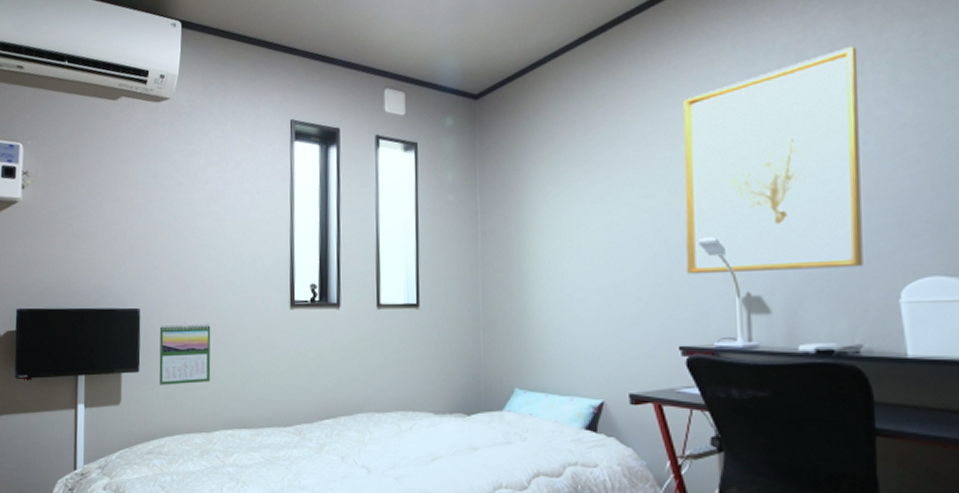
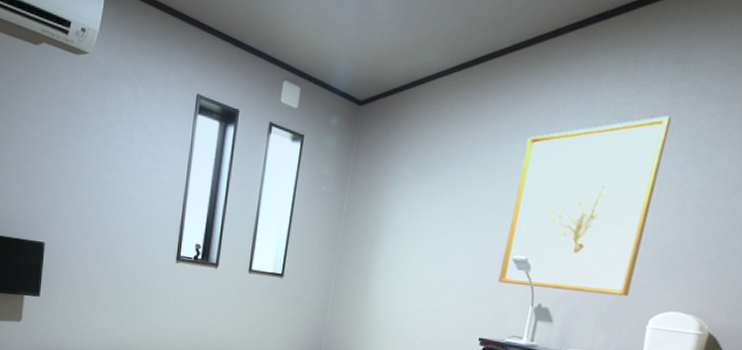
calendar: present [159,323,211,385] -> none [57,259,106,314]

